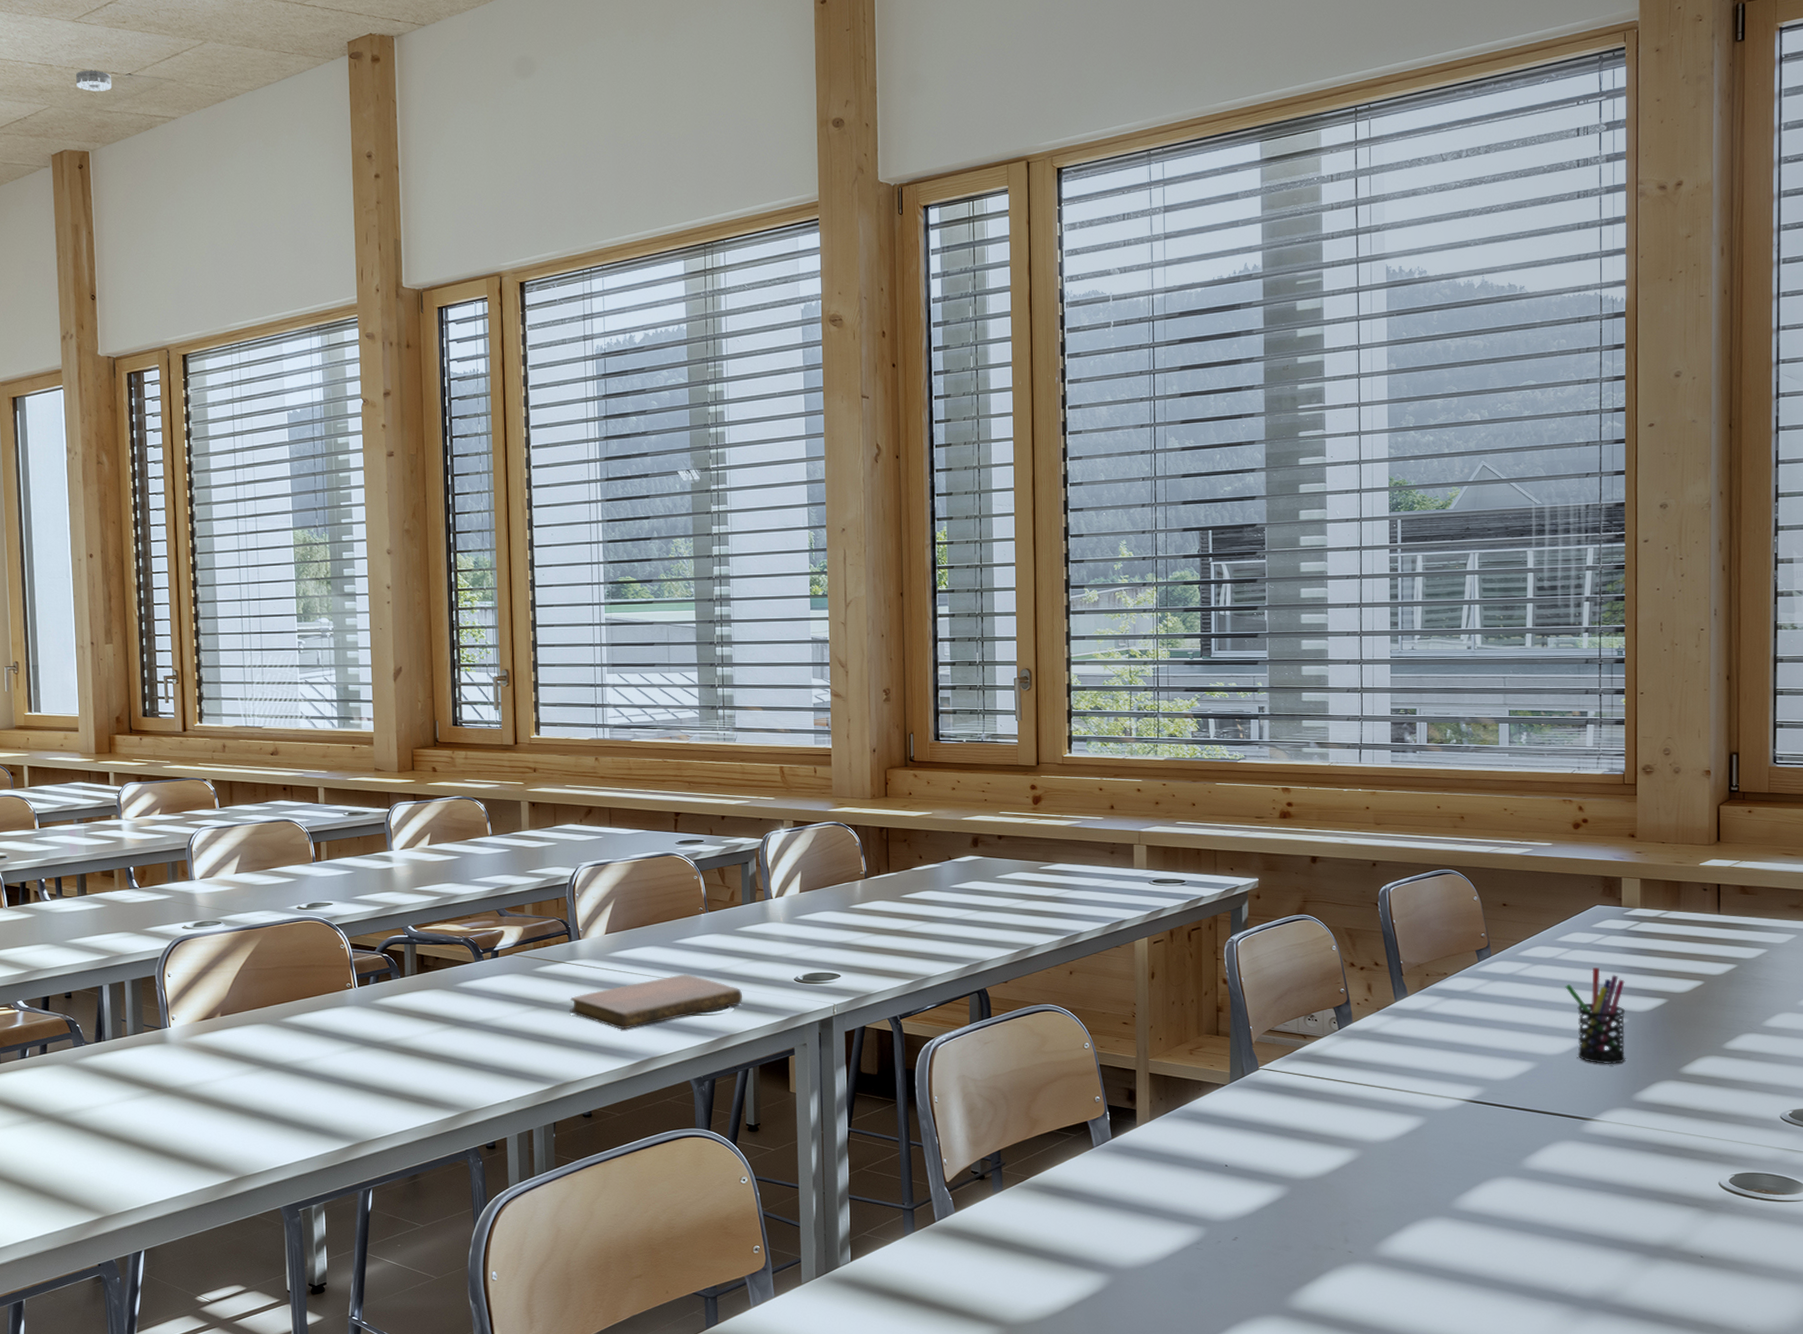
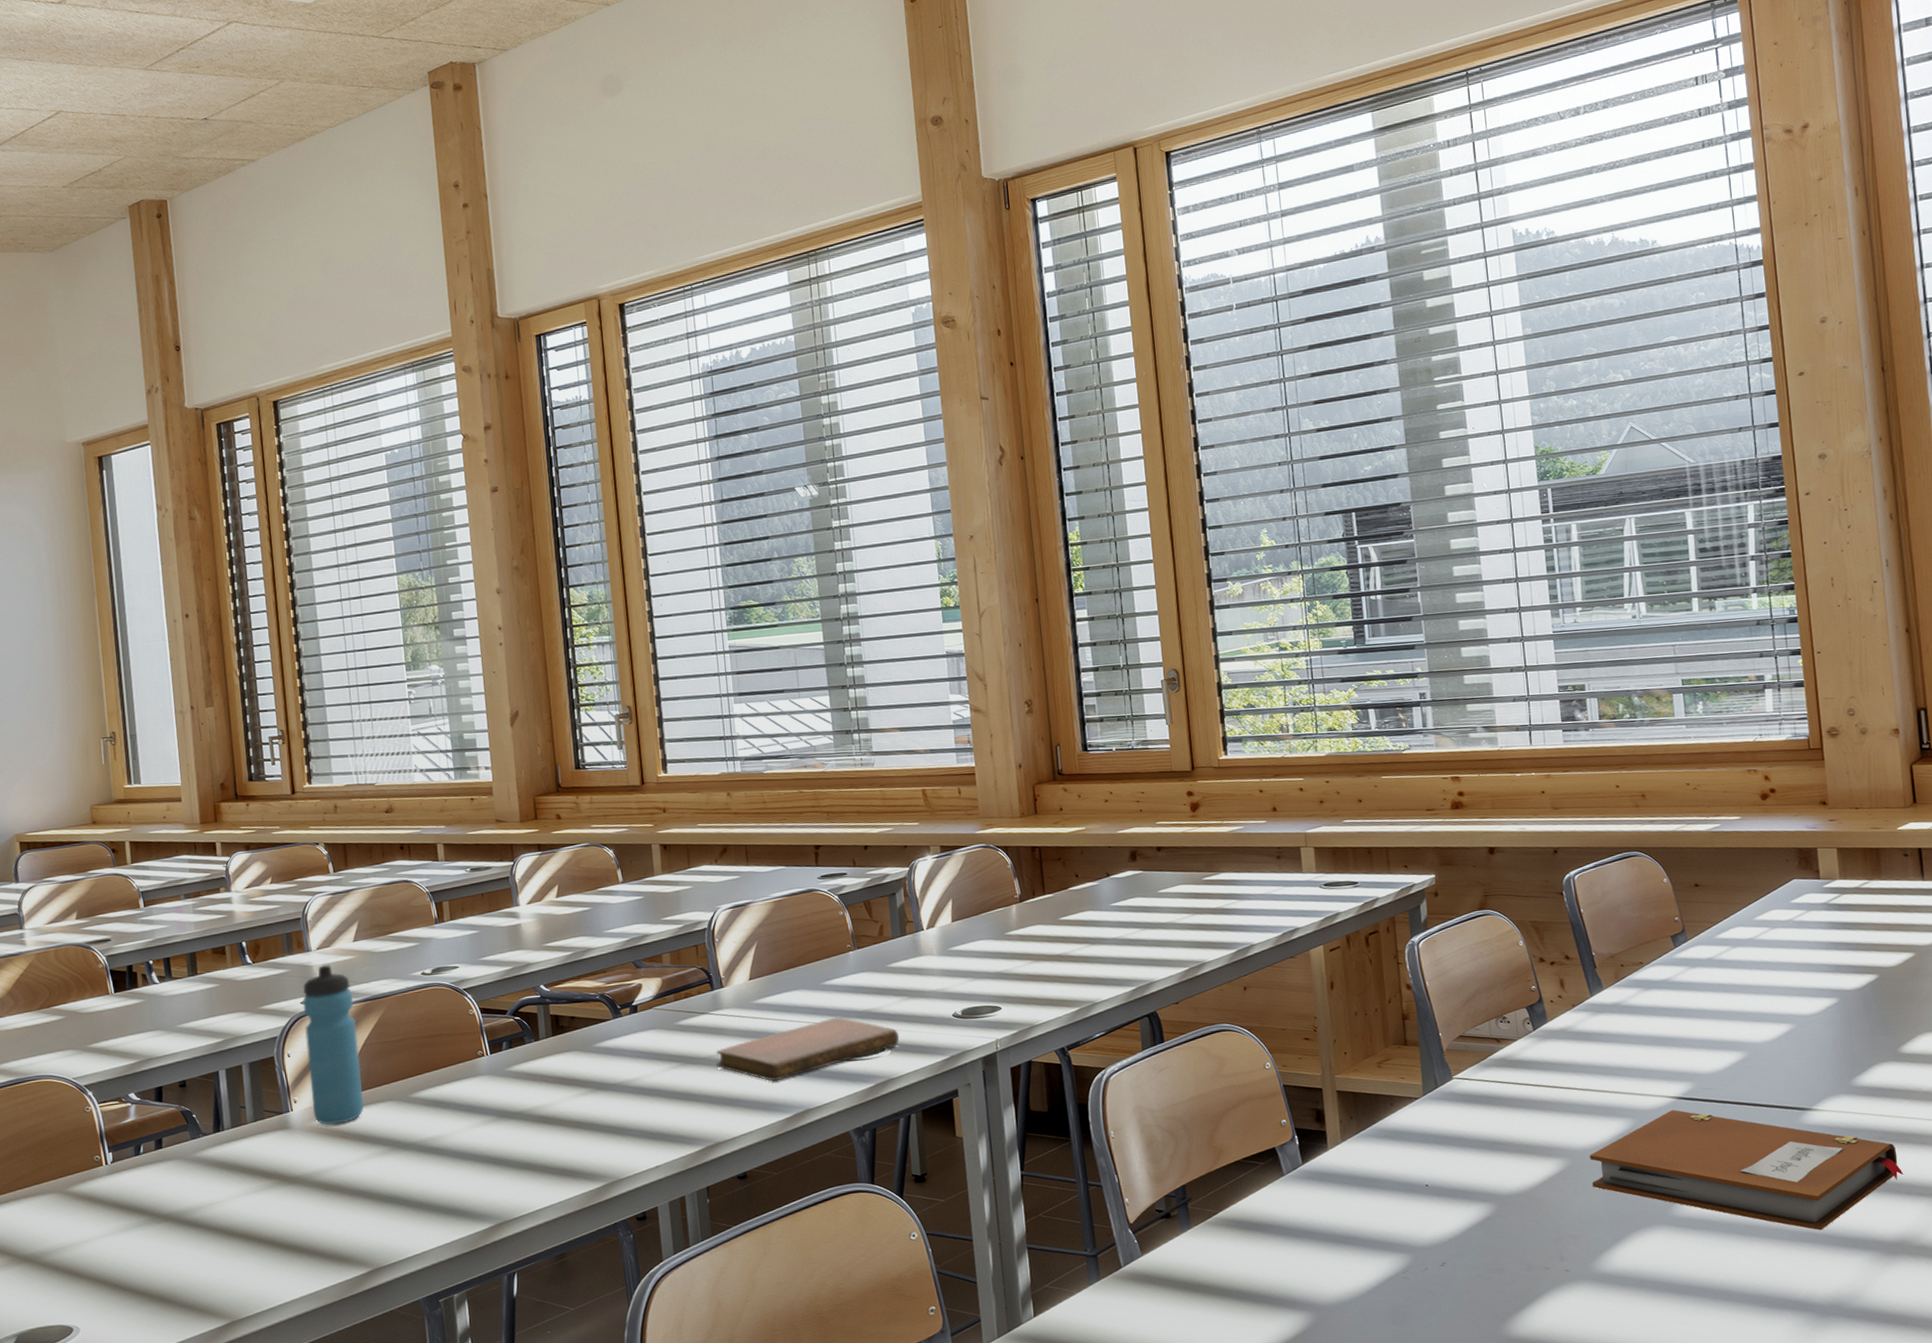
smoke detector: present [76,70,112,92] -> none [150,117,187,139]
water bottle: none [184,893,237,1043] -> present [302,964,364,1126]
notebook: none [1380,1112,1673,1231] -> present [1589,1110,1904,1231]
pen holder: present [1565,967,1626,1065] -> none [1768,945,1840,1049]

